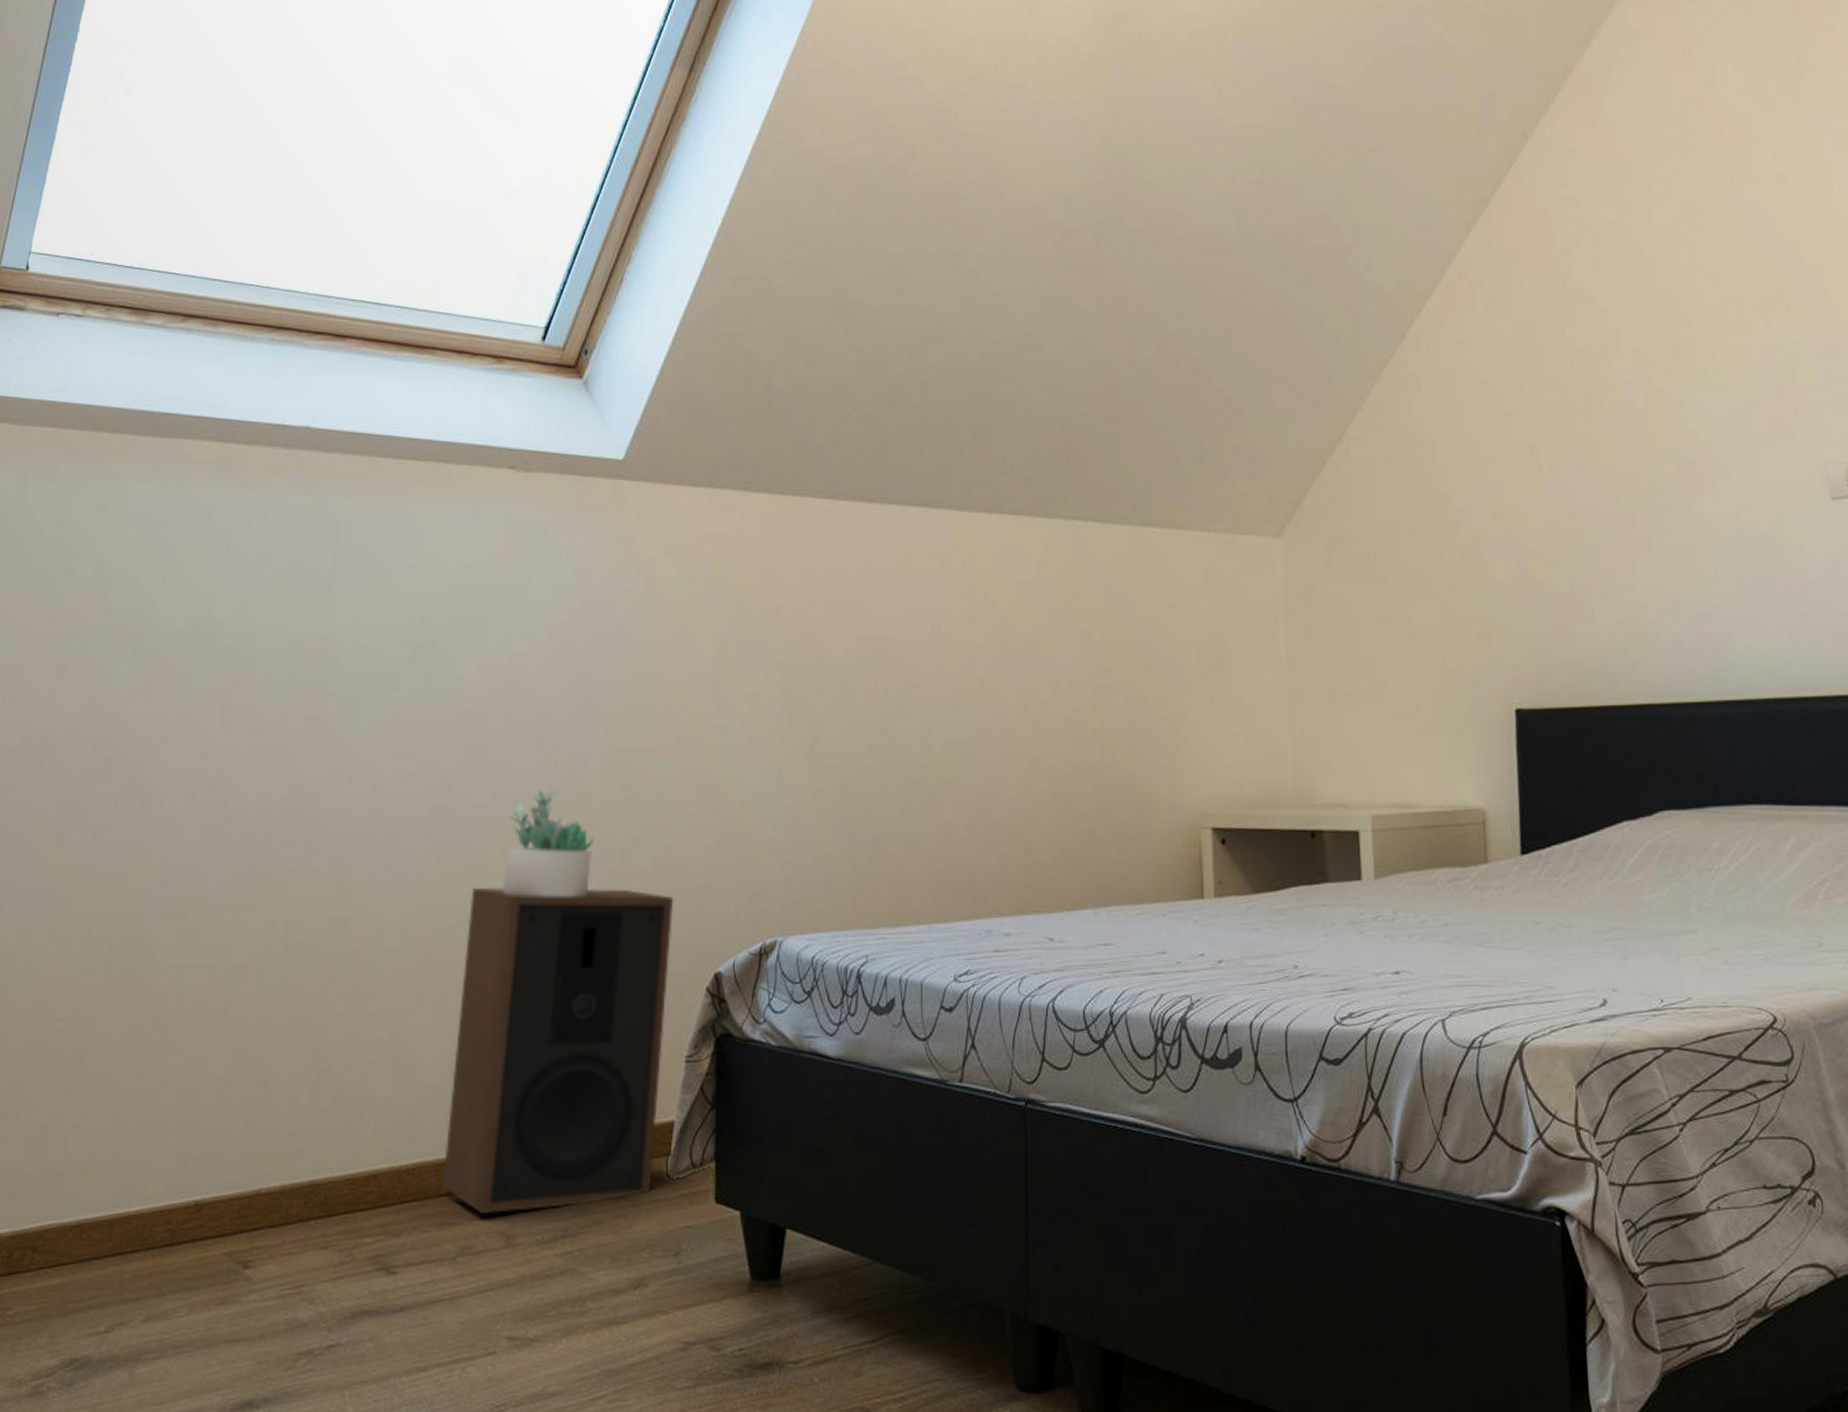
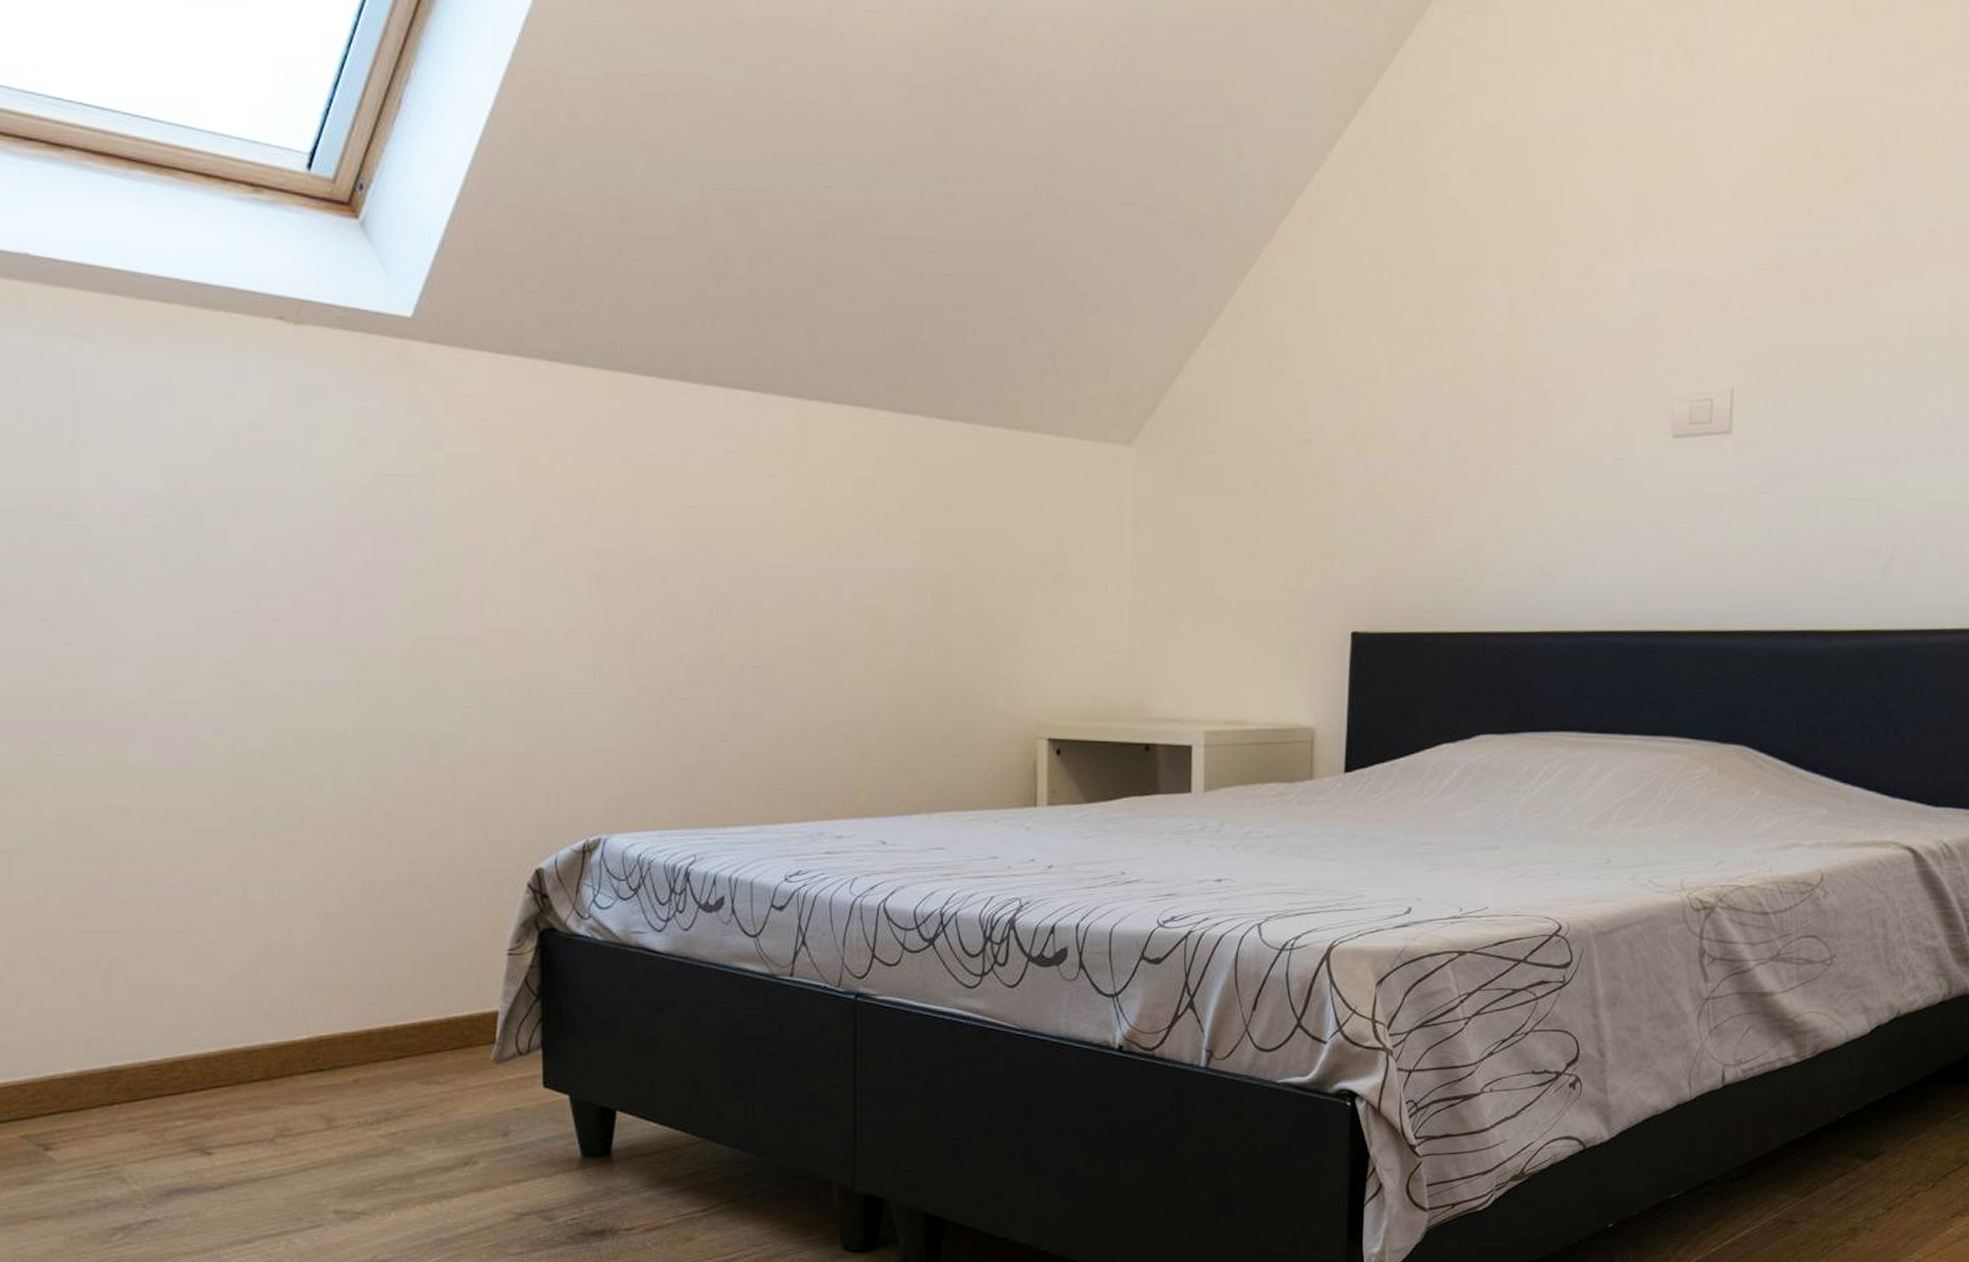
speaker: present [442,887,674,1215] -> none [254,777,490,1099]
succulent plant: present [501,790,593,898] -> none [298,678,398,791]

